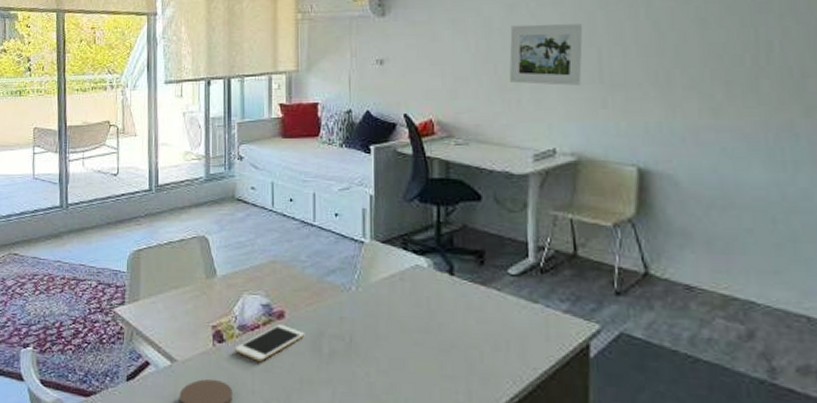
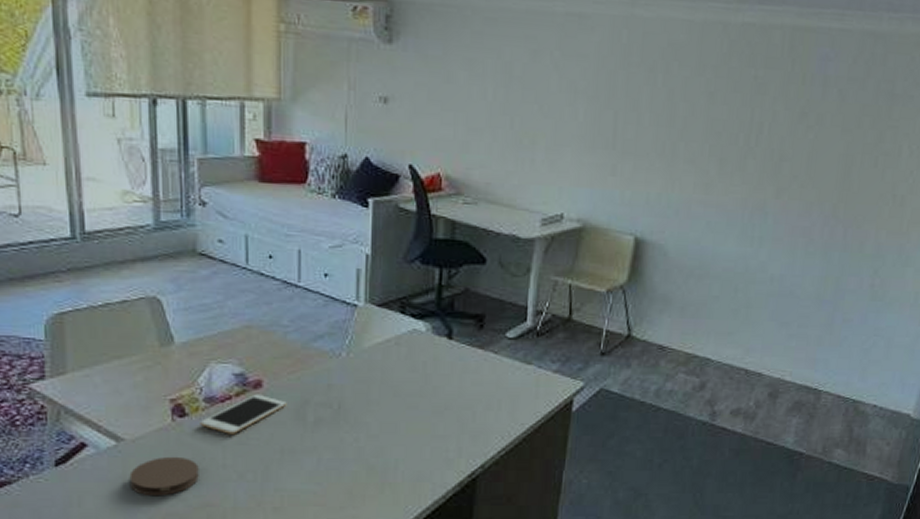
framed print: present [509,23,583,86] -> none [525,75,604,149]

